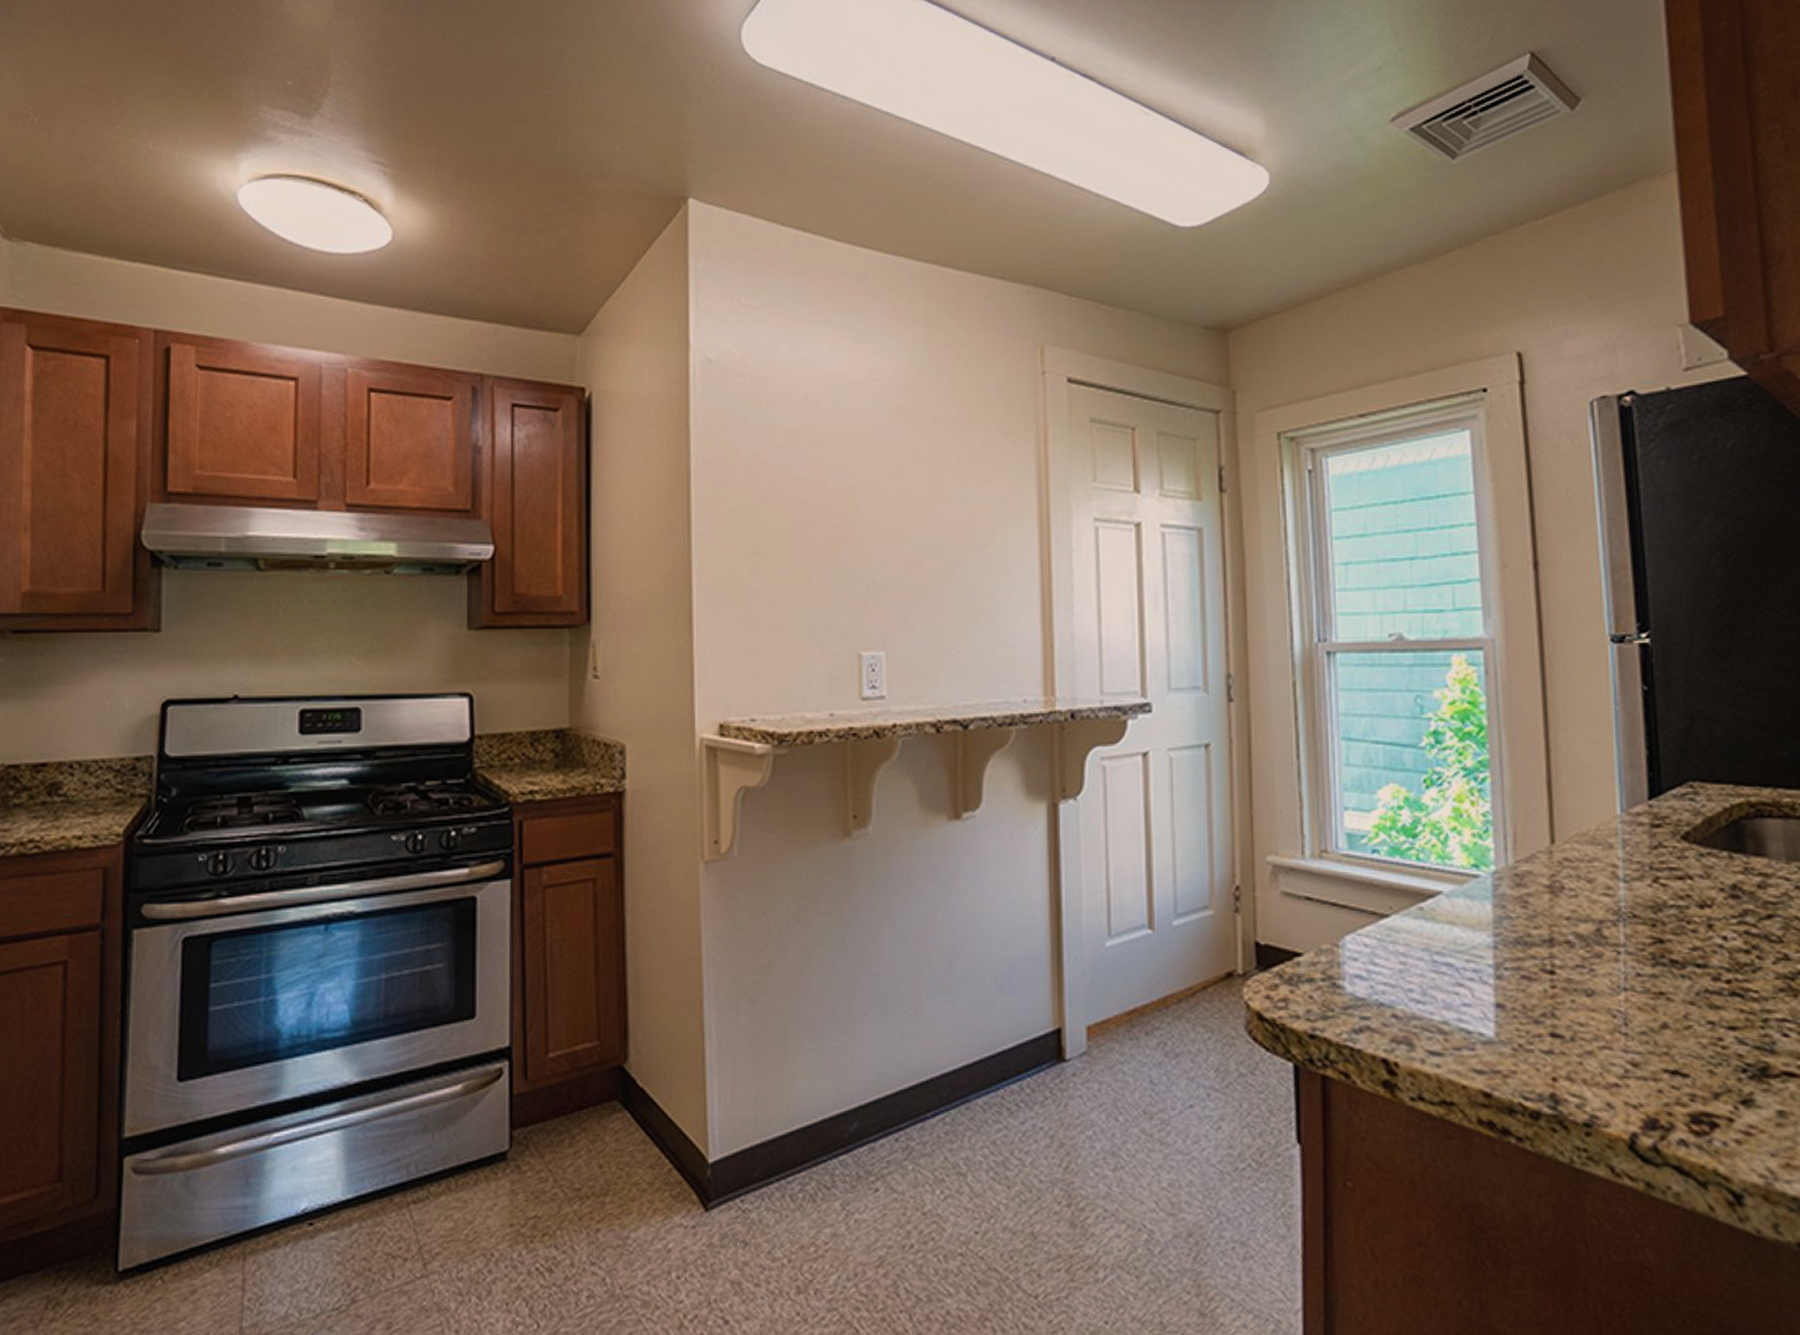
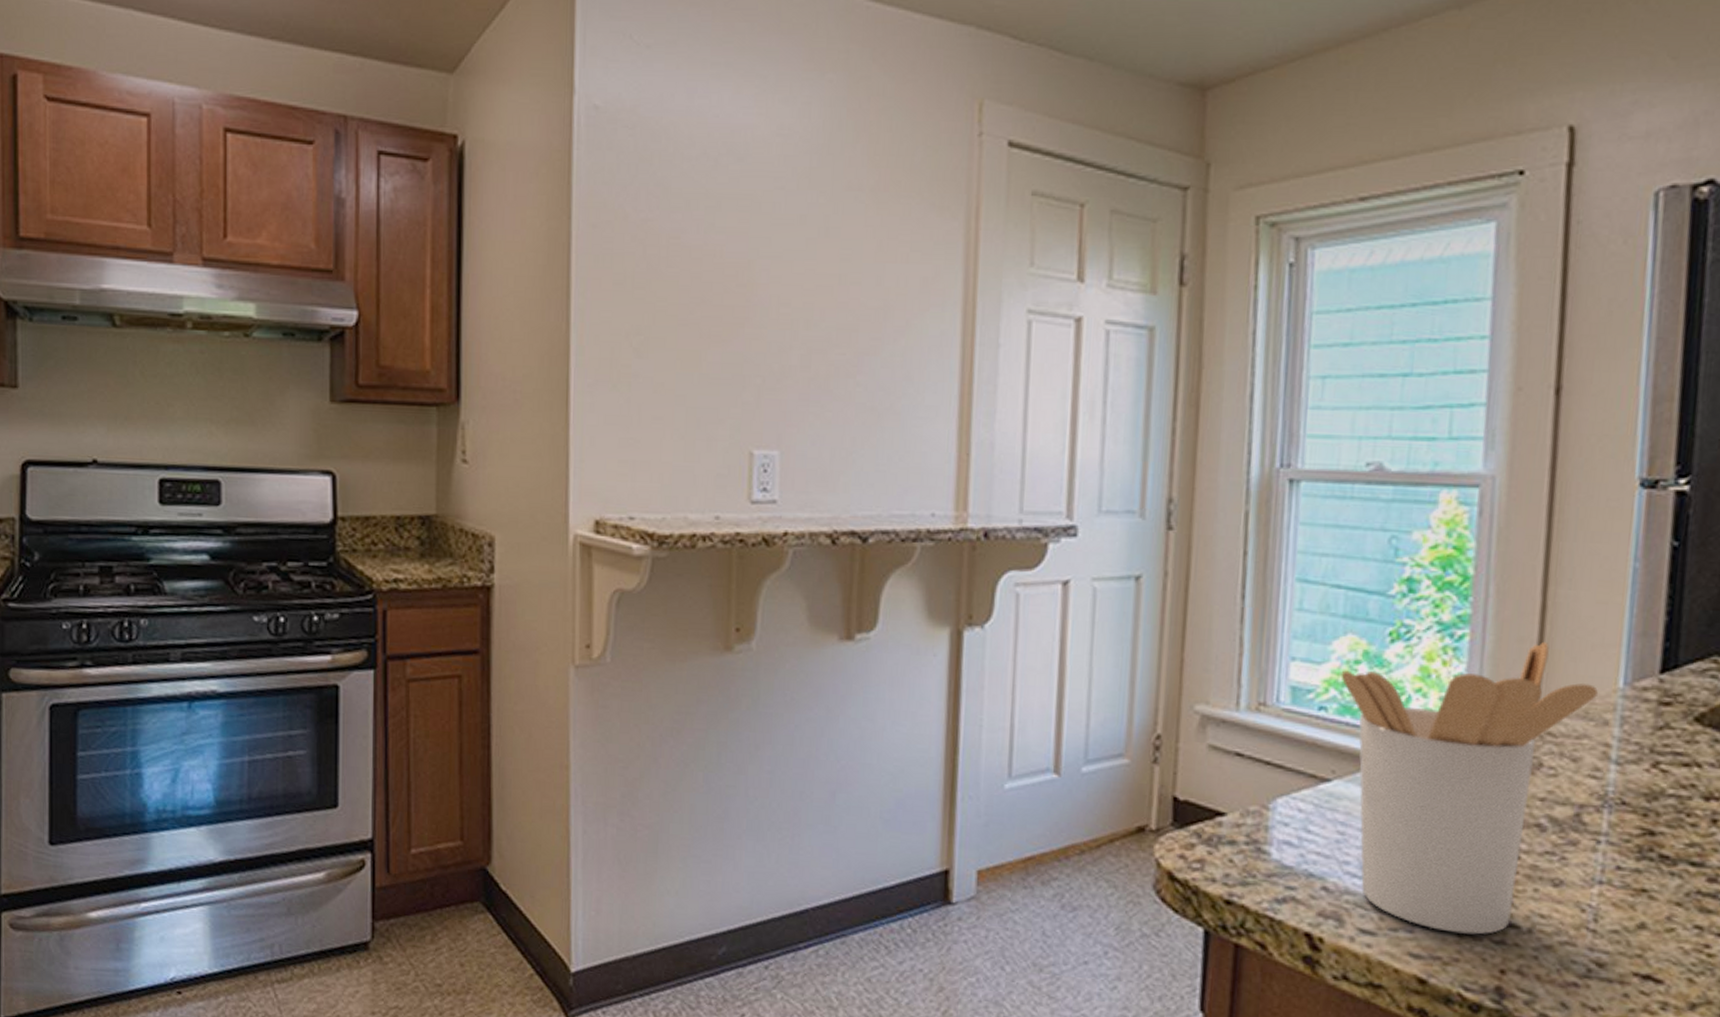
utensil holder: none [1387,779,1602,1047] -> present [1341,641,1599,935]

